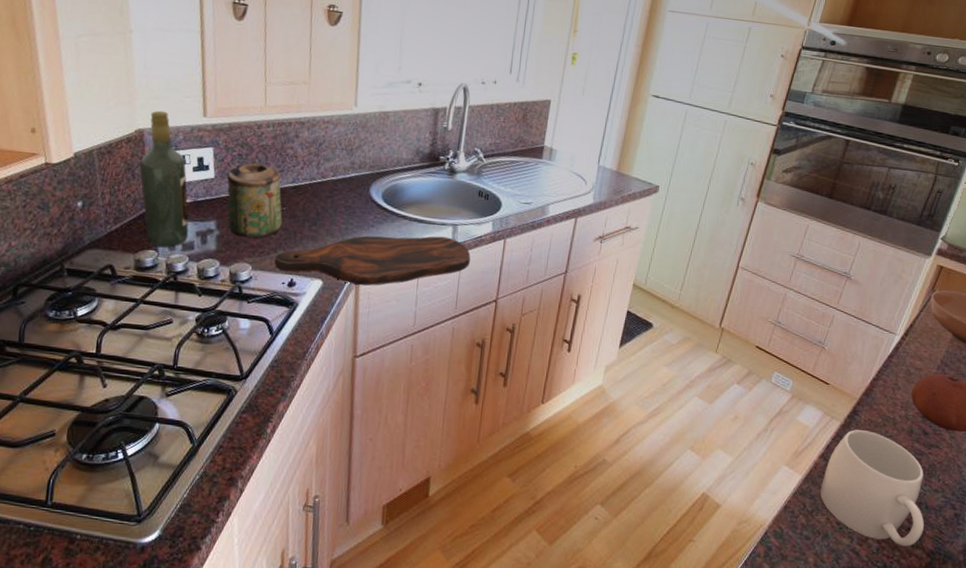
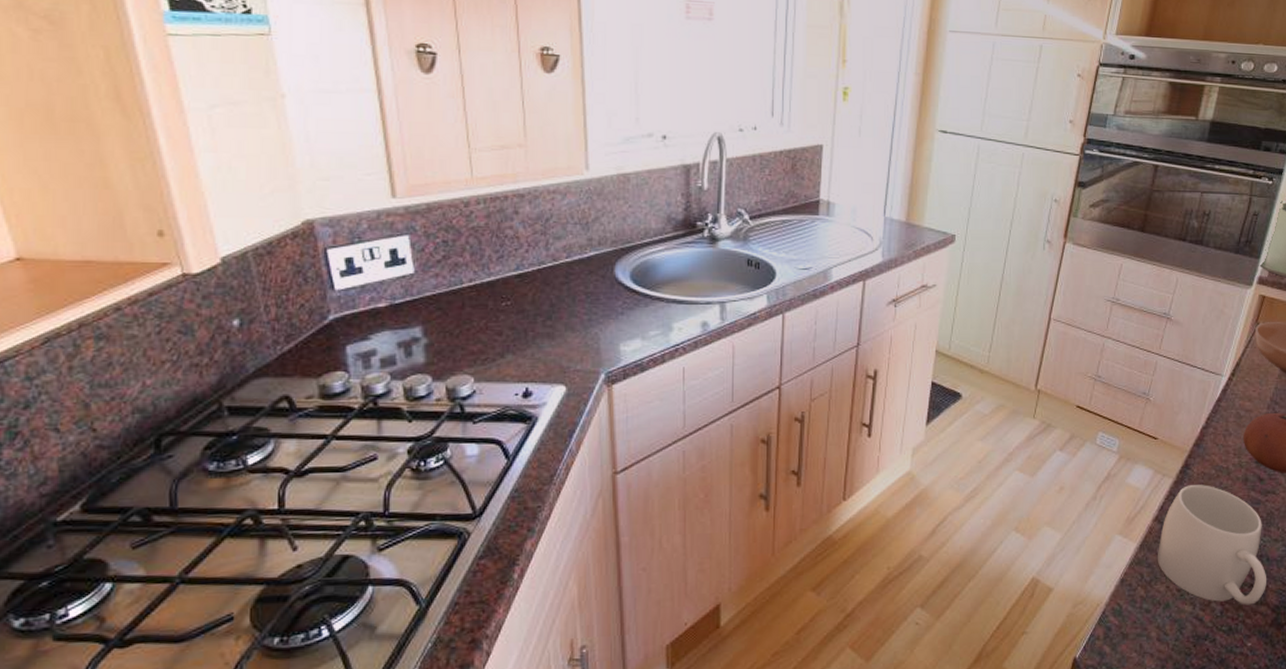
wine bottle: present [139,110,189,248] -> none [312,194,388,367]
canister: present [226,163,282,238] -> none [430,251,507,344]
cutting board: present [274,235,471,287] -> none [502,318,744,388]

